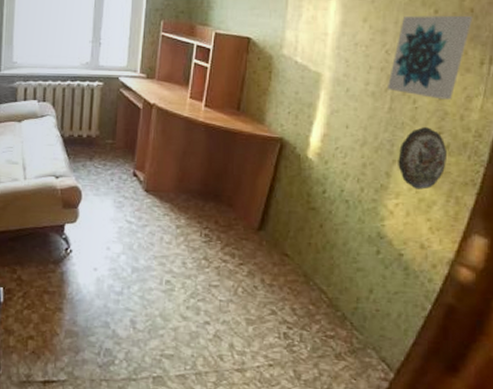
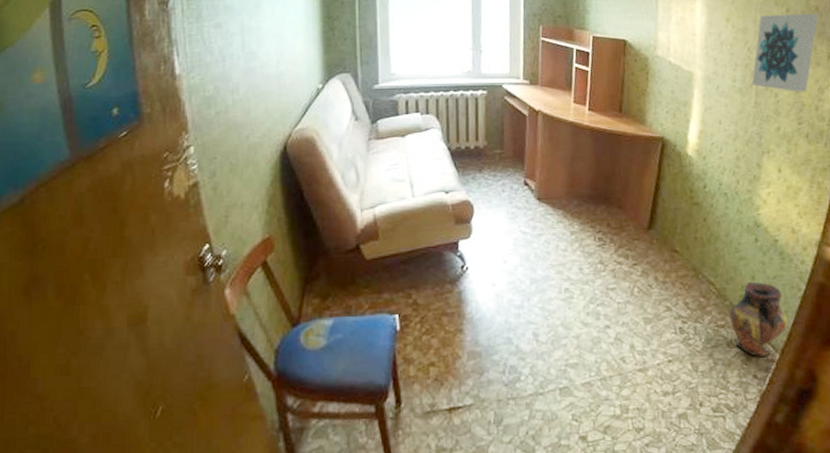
vase: none [340,294,408,374] -> present [729,281,789,357]
decorative plate: present [398,127,448,190] -> none [766,119,808,178]

